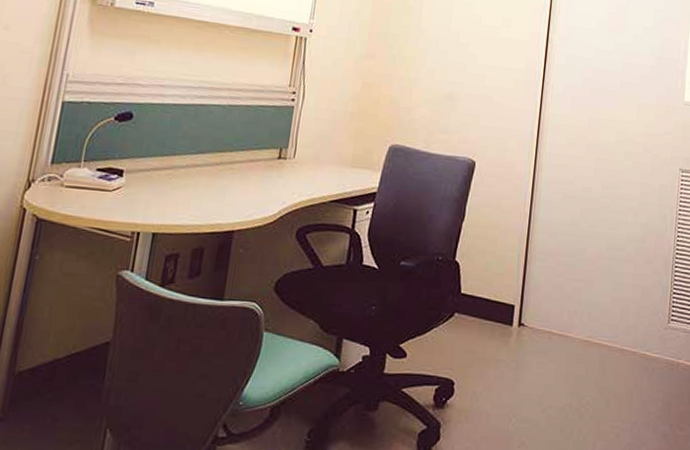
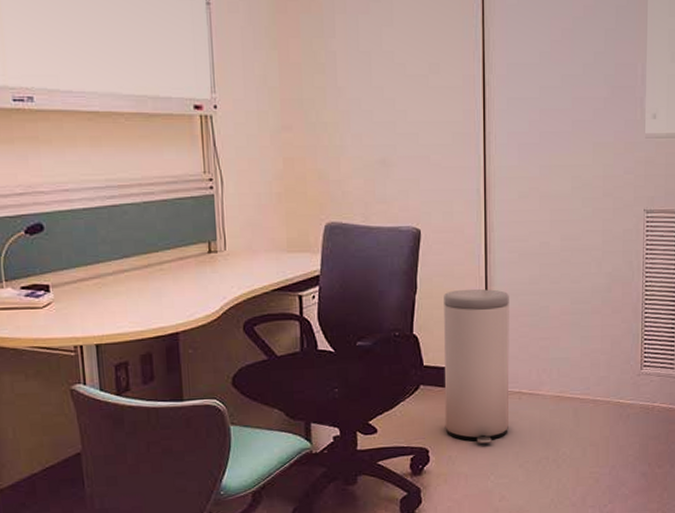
pedal bin: none [473,222,550,382] -> present [444,289,509,444]

